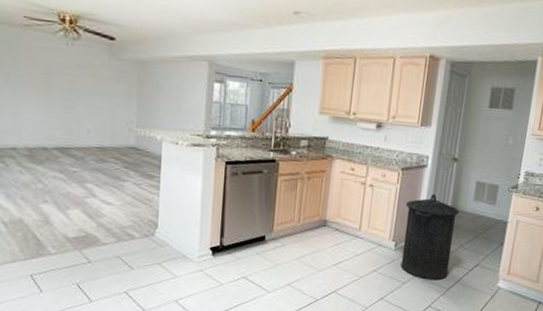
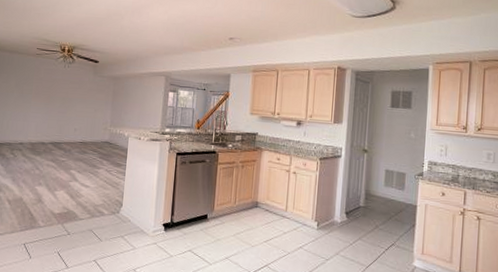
trash can: present [400,193,460,280] -> none [323,180,373,258]

